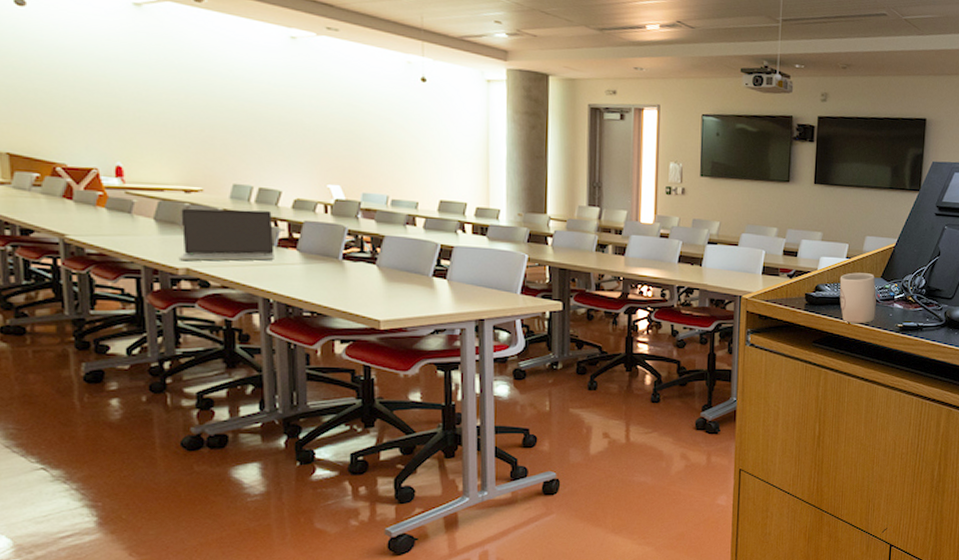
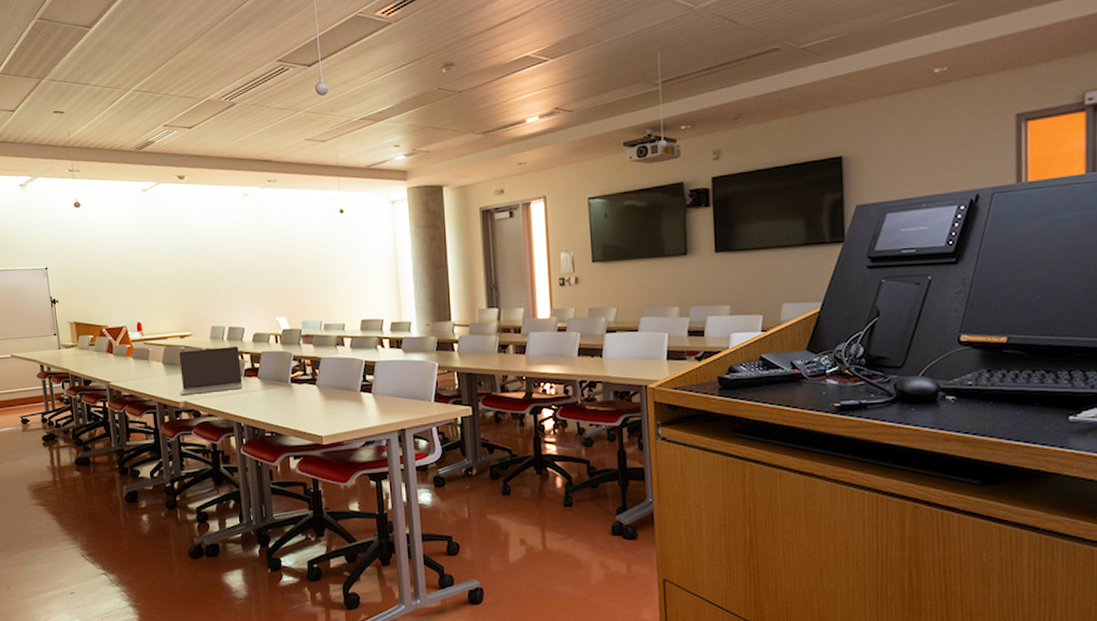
mug: present [839,272,877,324] -> none [756,346,805,407]

